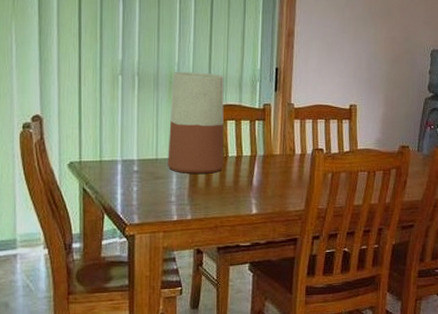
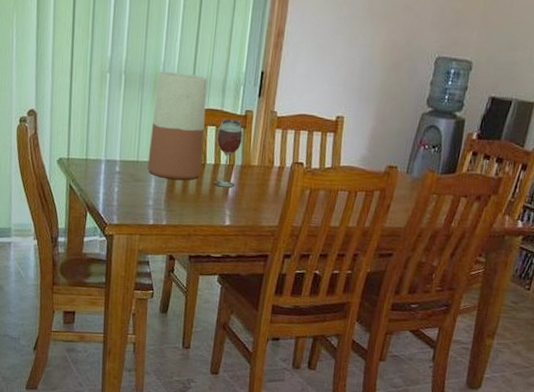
wineglass: none [237,113,263,177] -> present [214,119,243,188]

